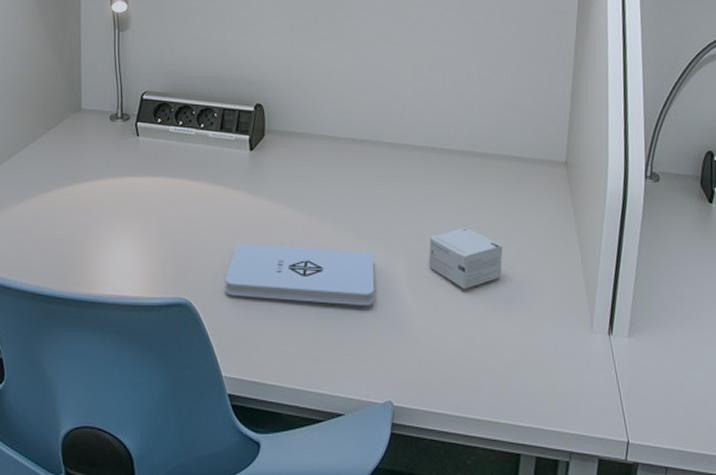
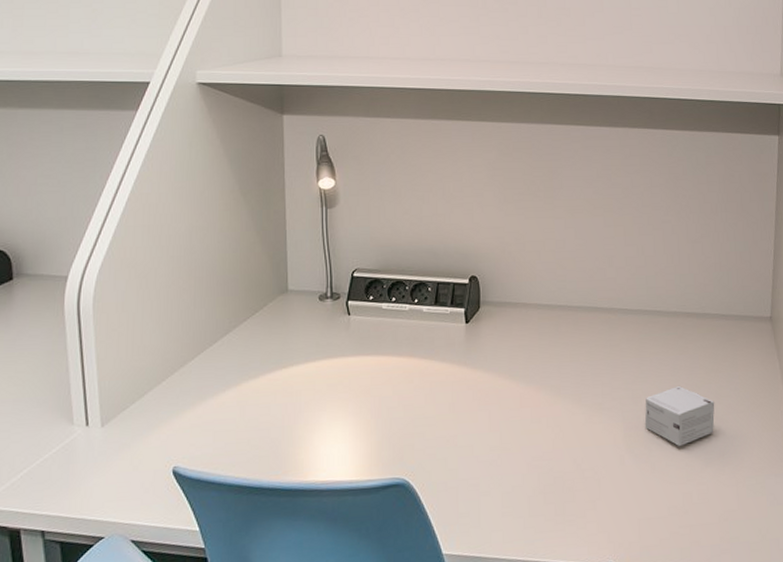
notepad: present [225,243,375,306] -> none [443,417,594,472]

